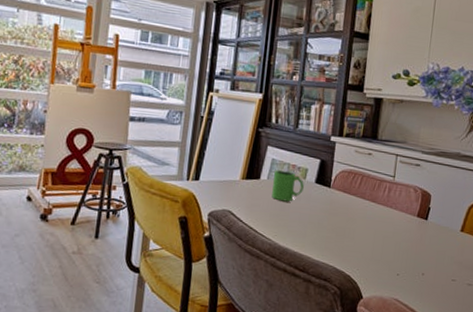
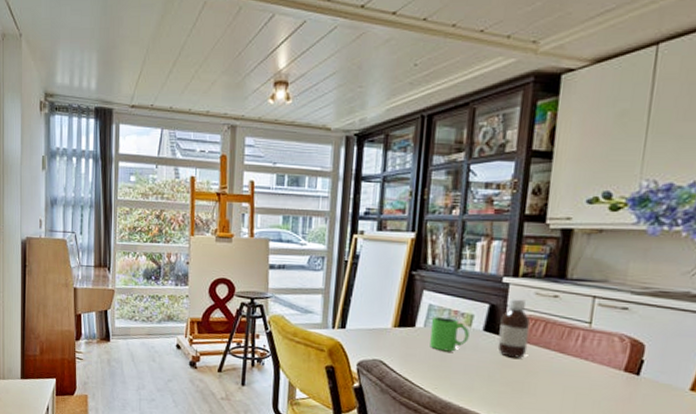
bottle: none [326,154,351,207] -> present [497,297,530,358]

